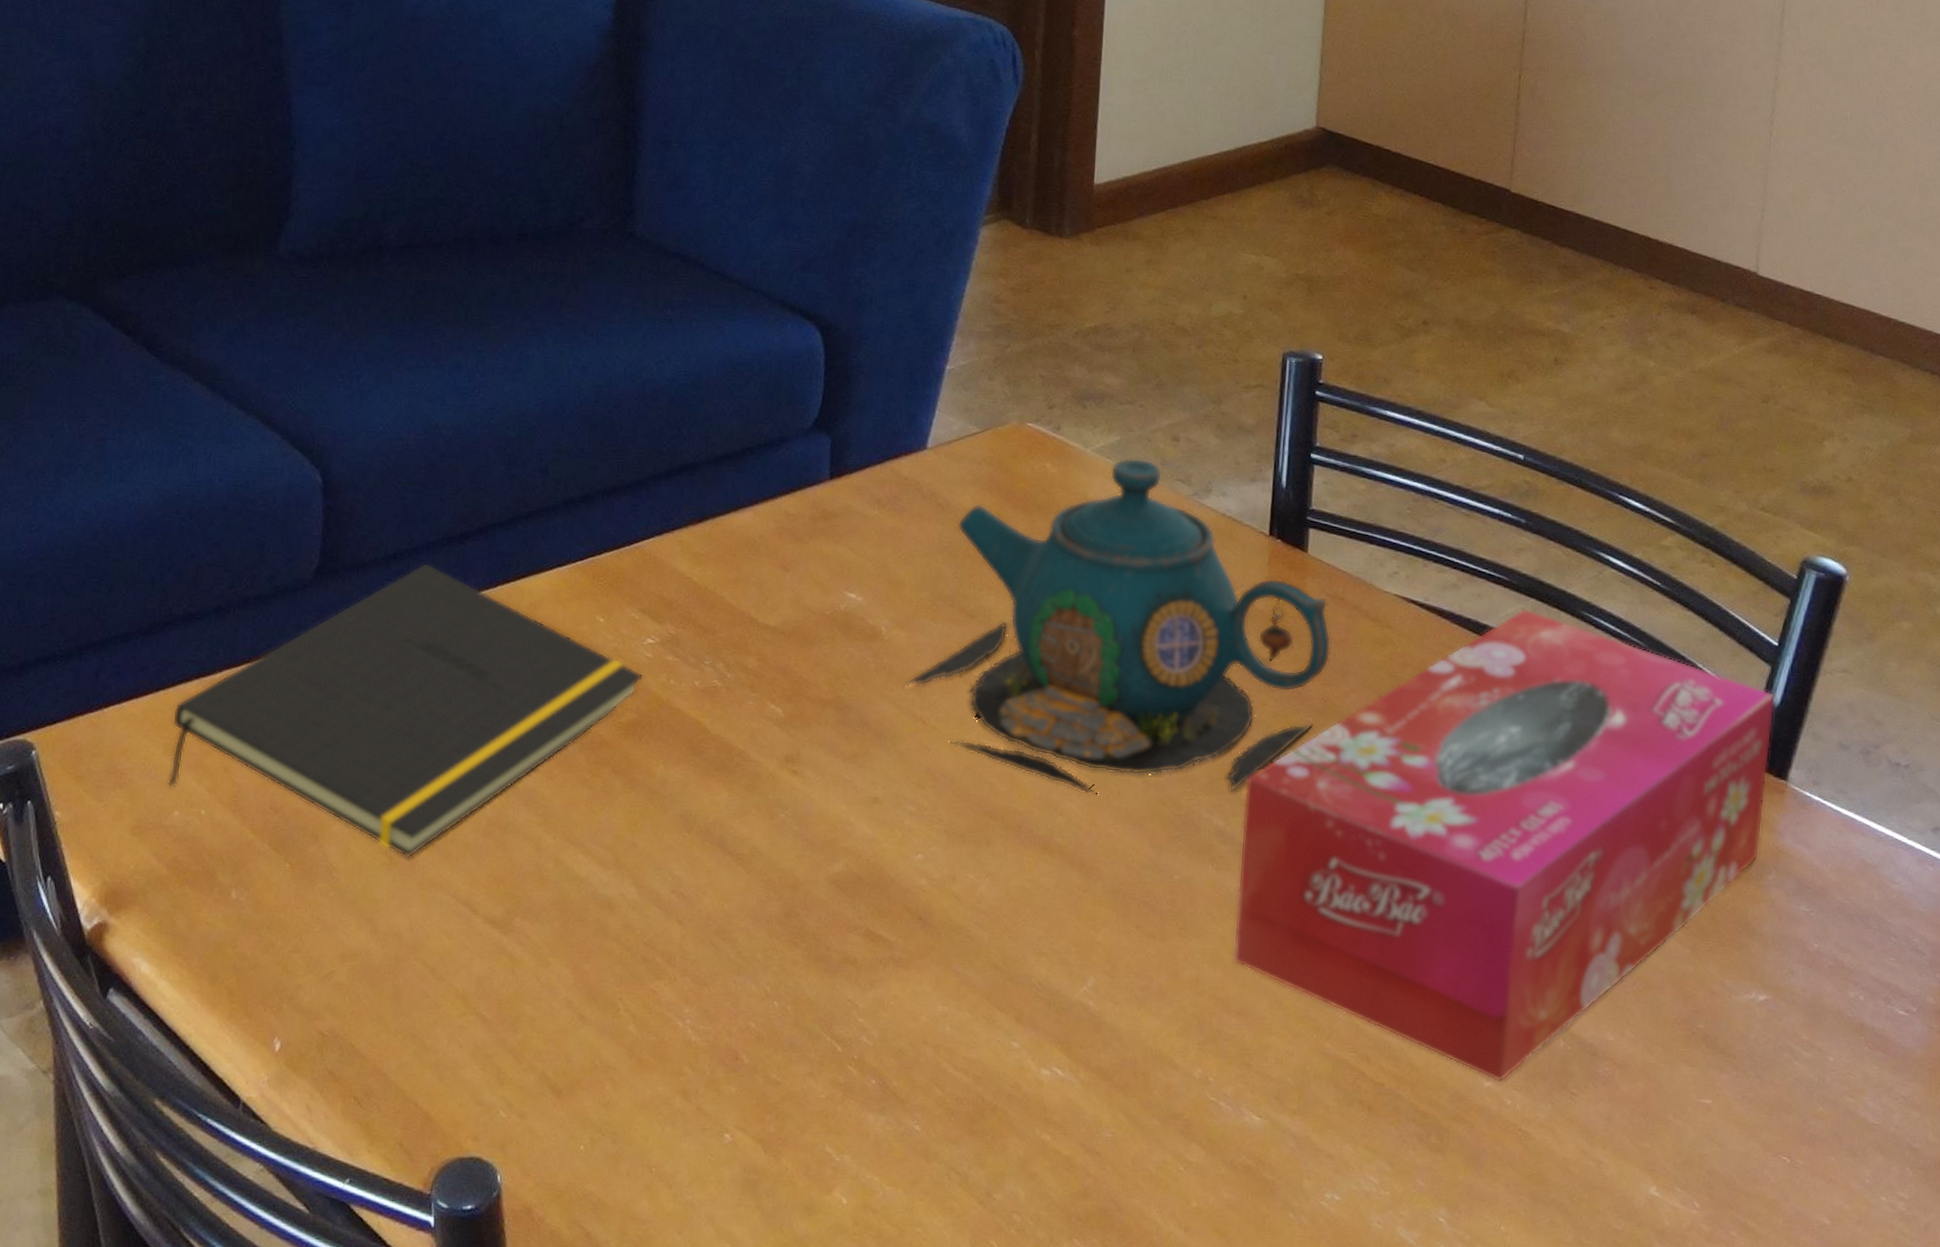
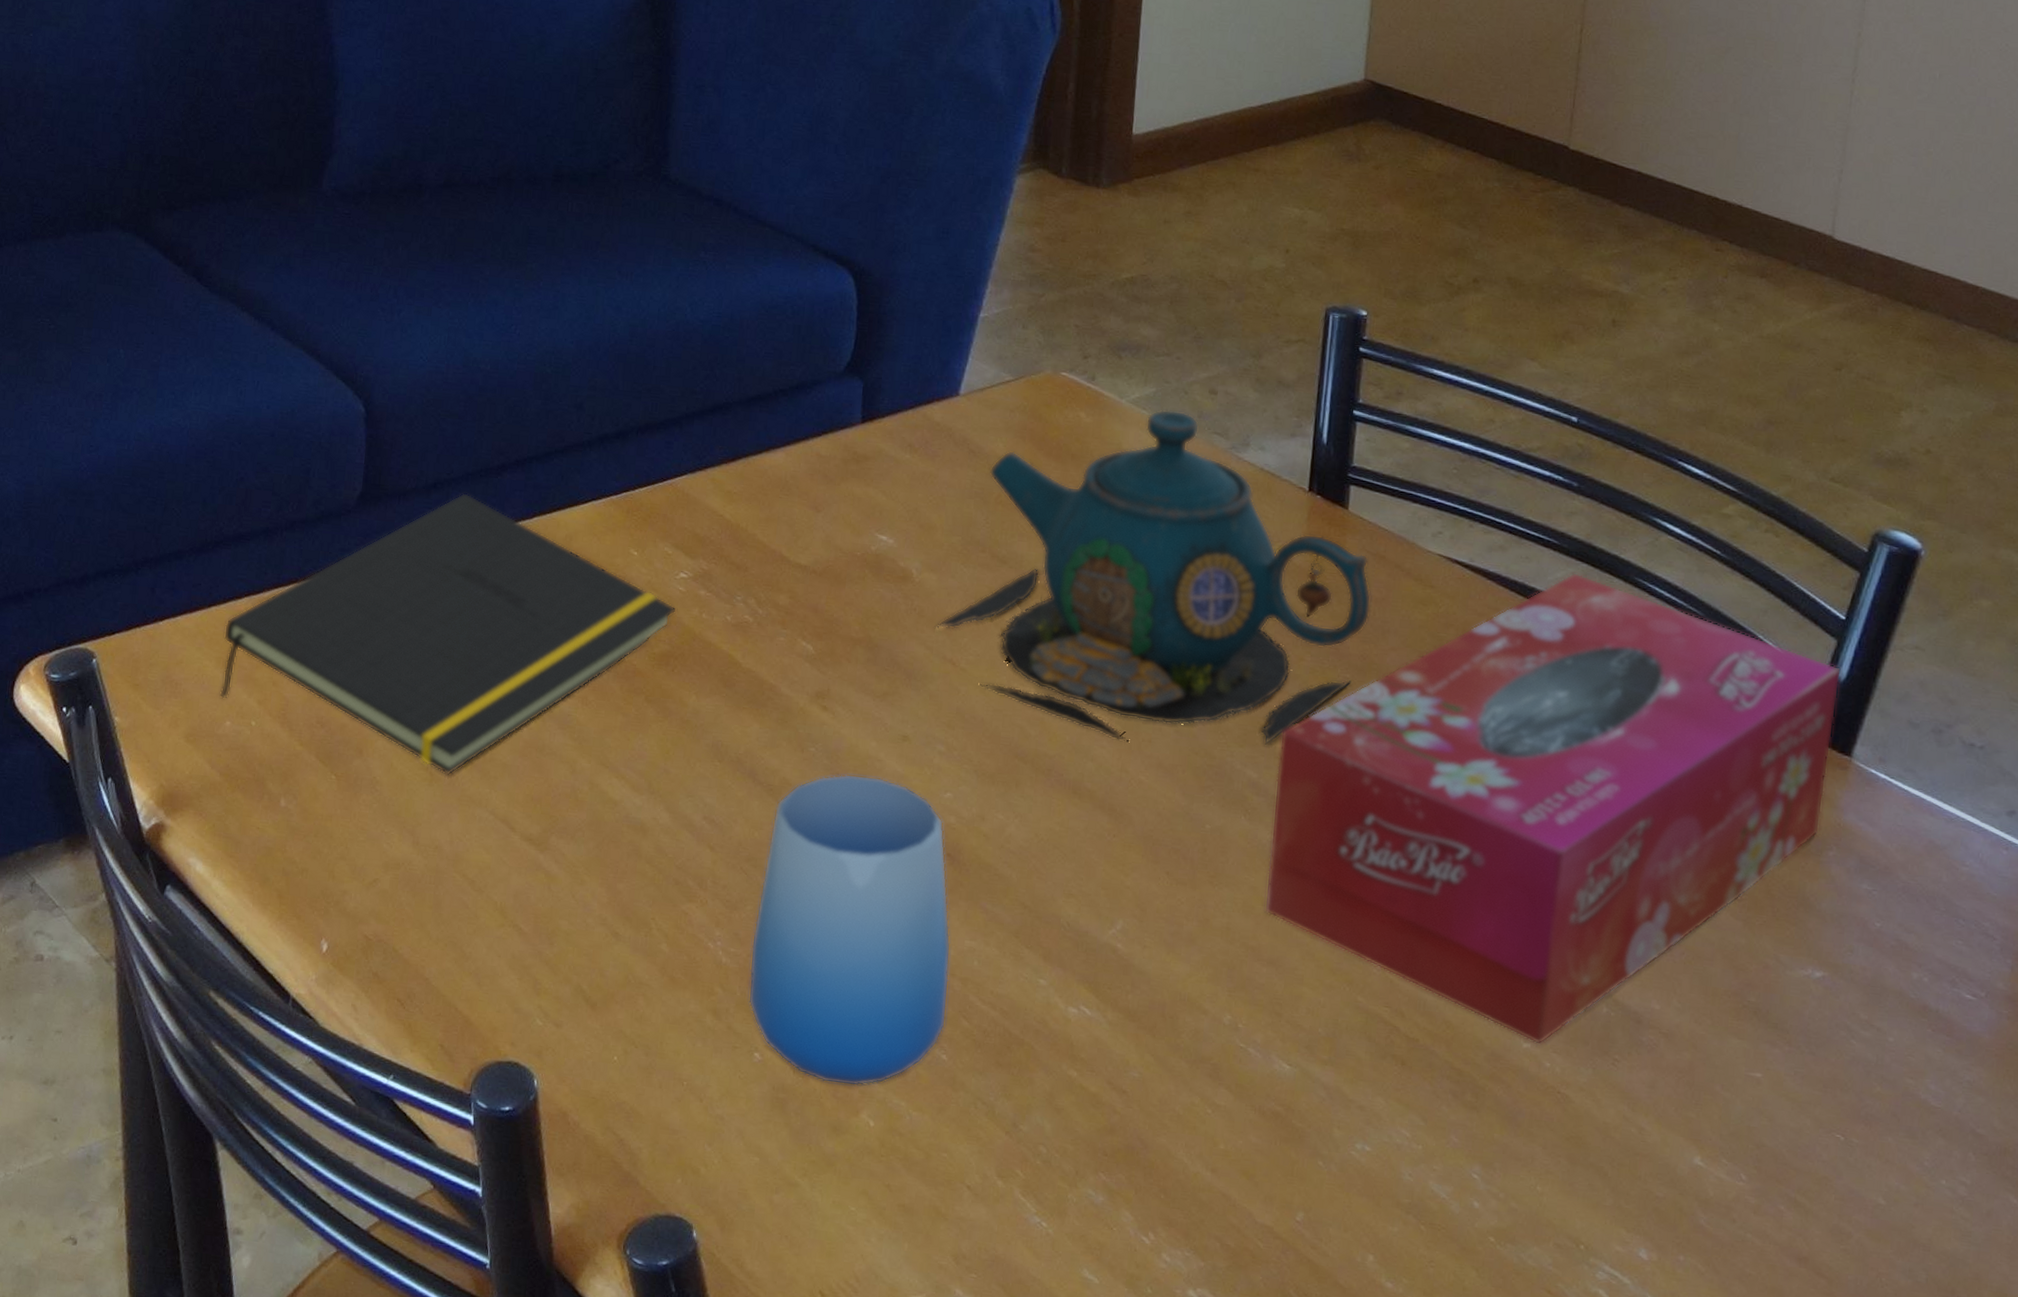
cup: none [718,839,924,1163] -> present [748,773,951,1087]

